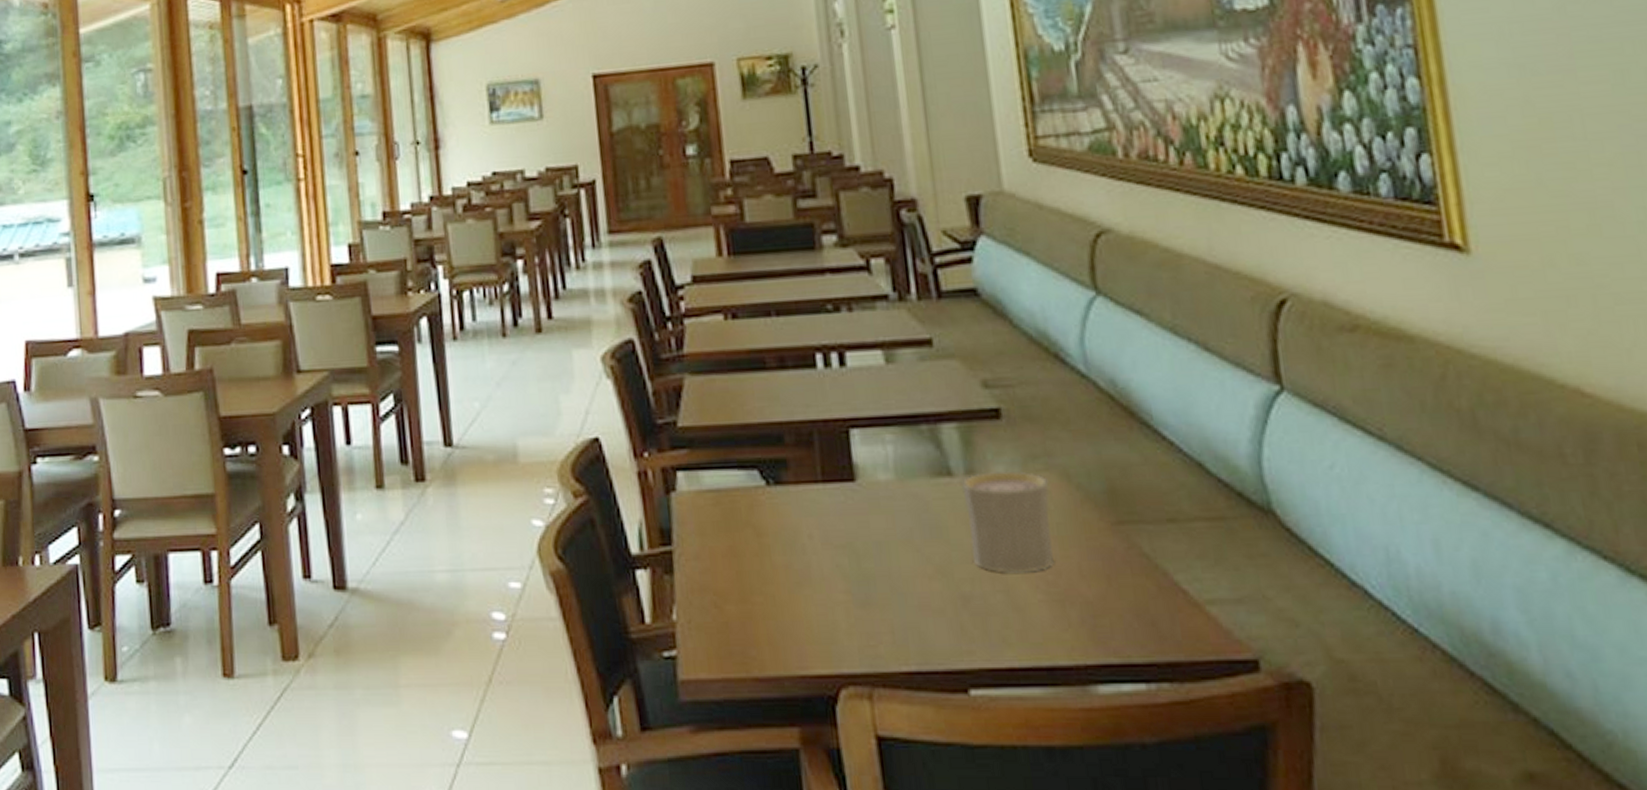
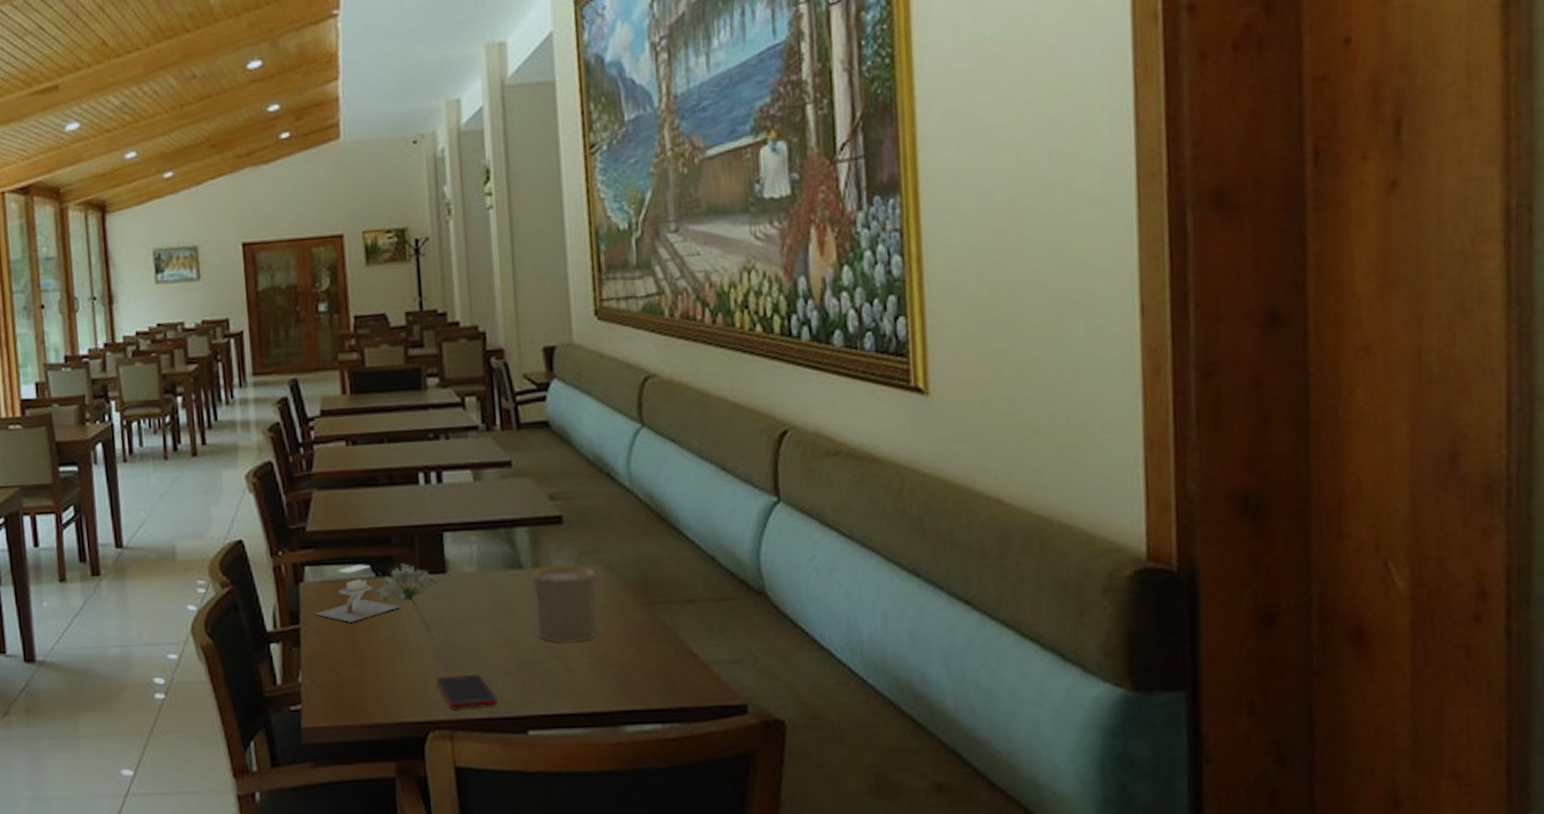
napkin holder: none [690,469,798,544] -> present [314,564,400,622]
flower: none [769,468,845,568] -> present [377,563,438,640]
cell phone: none [848,613,927,661] -> present [436,674,496,711]

